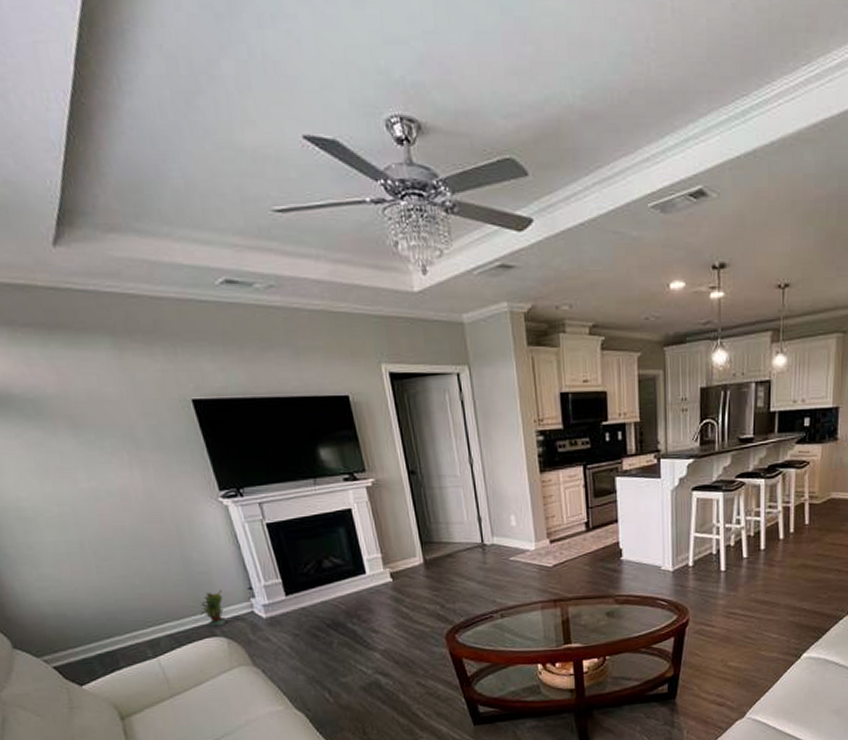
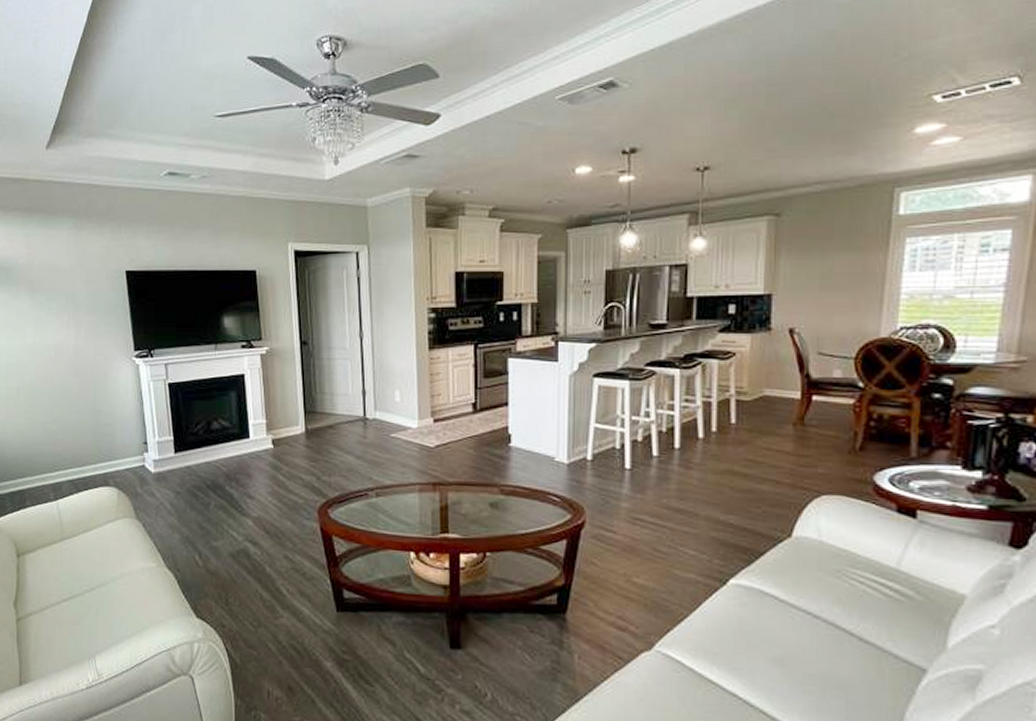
potted plant: present [200,589,227,627] -> none [99,442,121,477]

